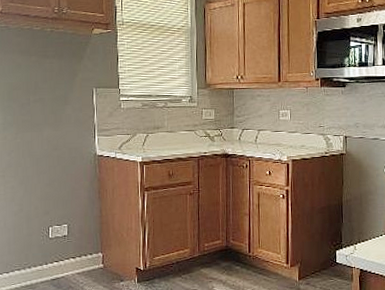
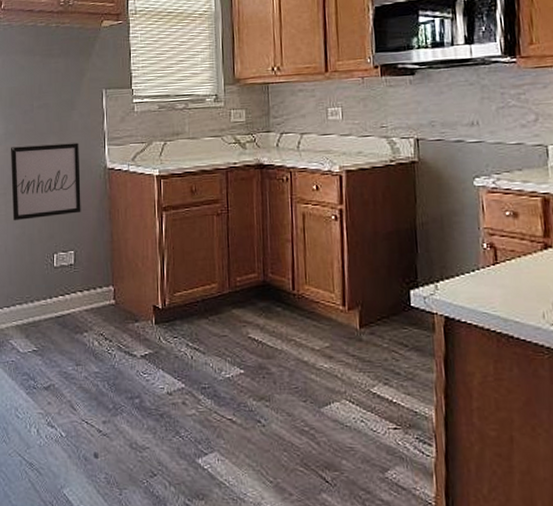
wall art: none [8,133,74,200] -> present [10,142,81,221]

